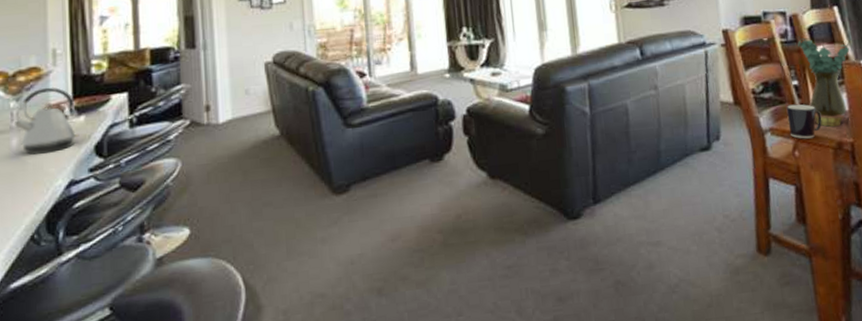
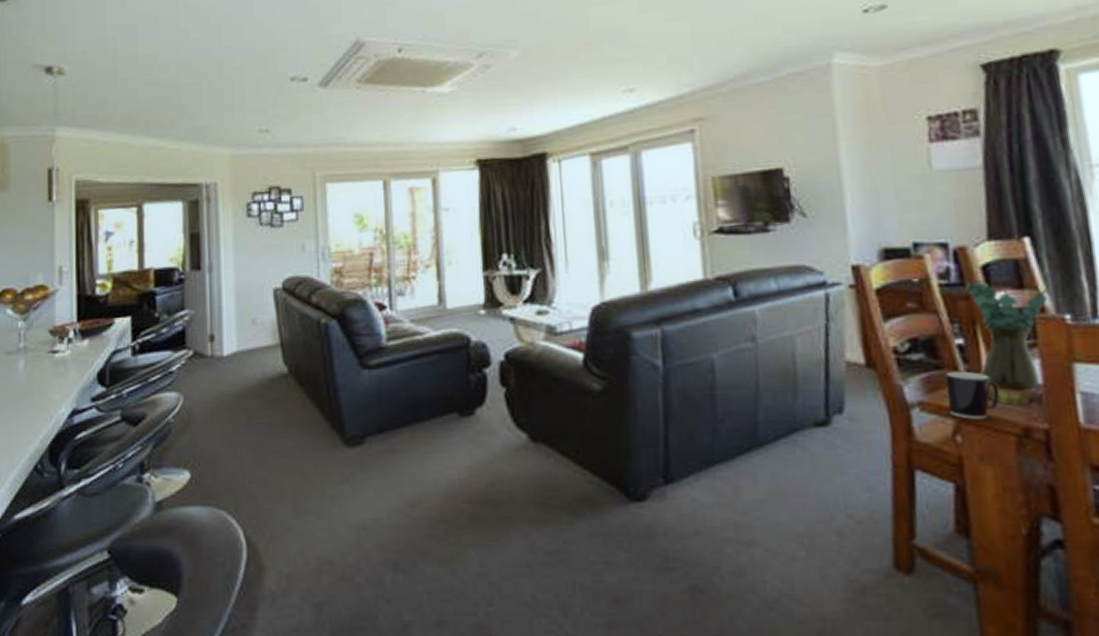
kettle: present [13,87,80,155] -> none [21,307,83,379]

